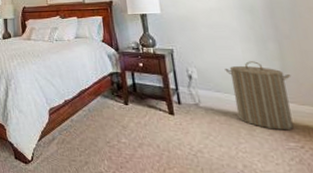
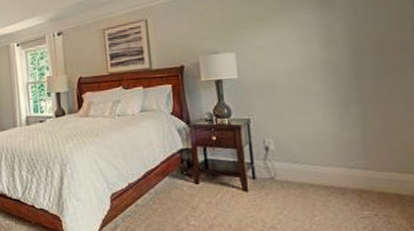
laundry hamper: present [225,61,294,131] -> none [304,127,372,199]

